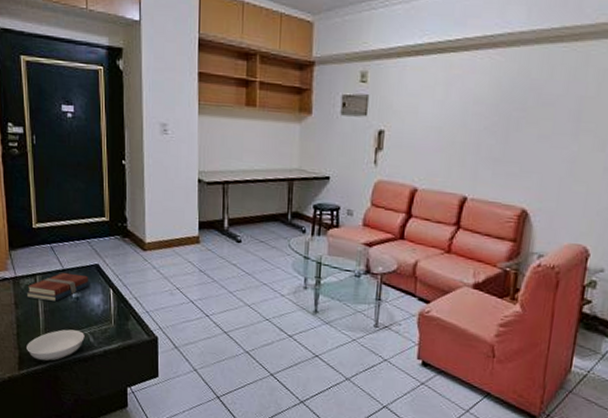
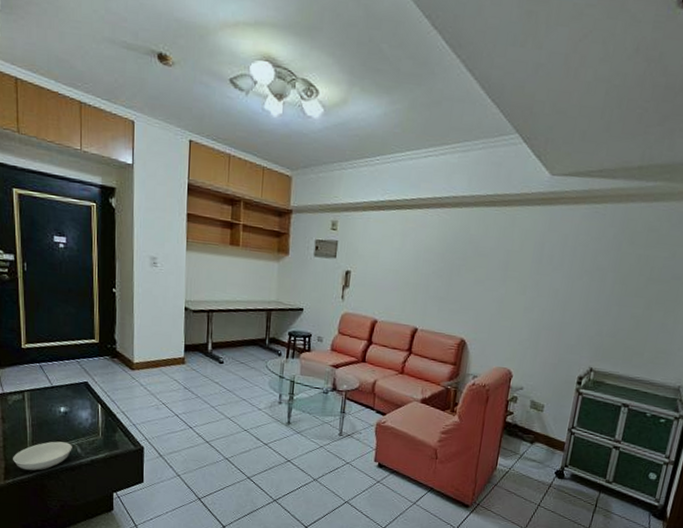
books: present [26,272,90,302] -> none [14,389,79,416]

